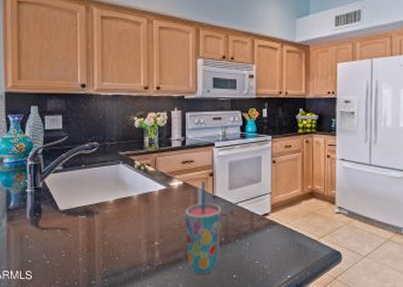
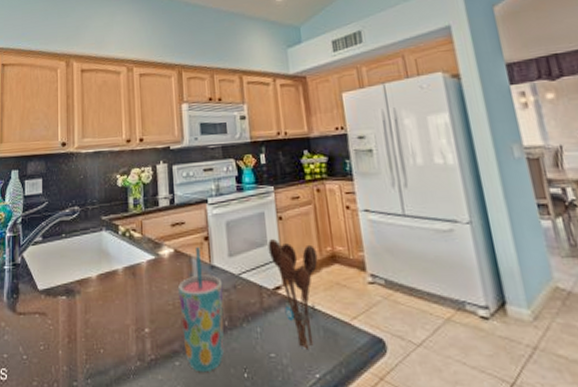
utensil holder: none [262,178,300,258] -> present [267,239,318,349]

